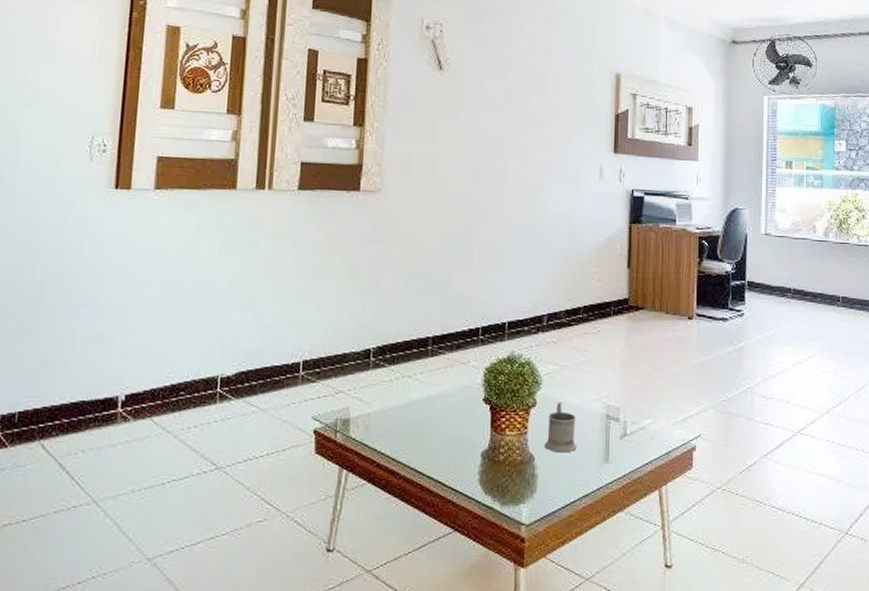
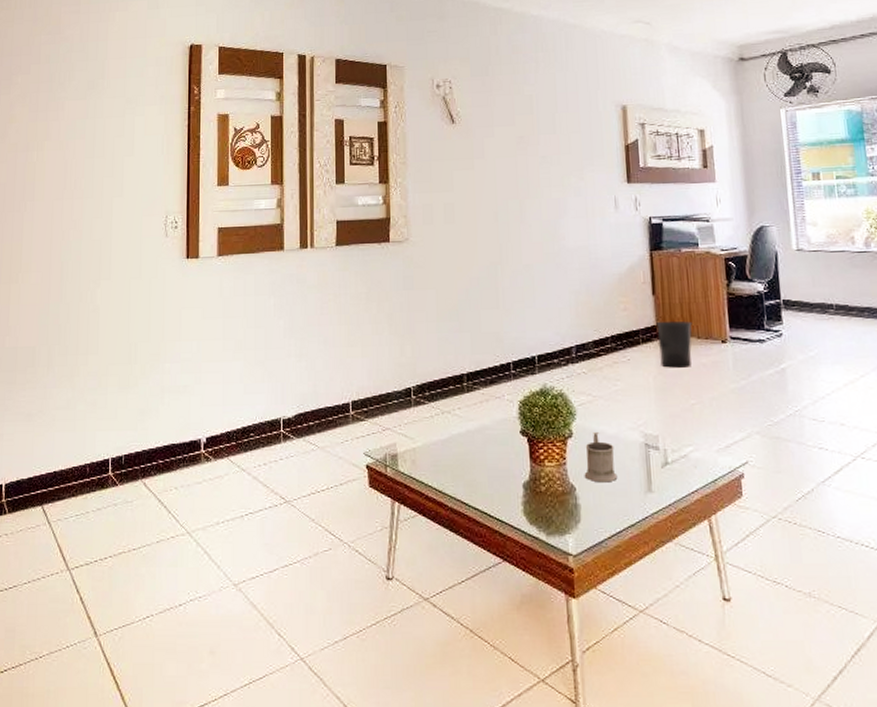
waste bin: none [628,295,663,342] -> present [656,321,692,368]

